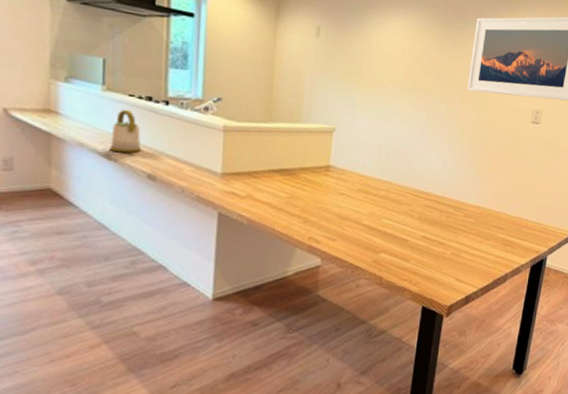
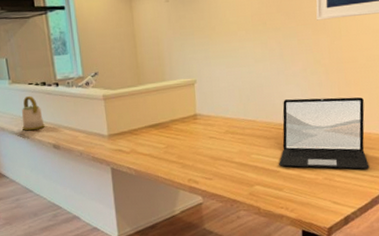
laptop: none [409,166,500,249] -> present [279,97,370,169]

